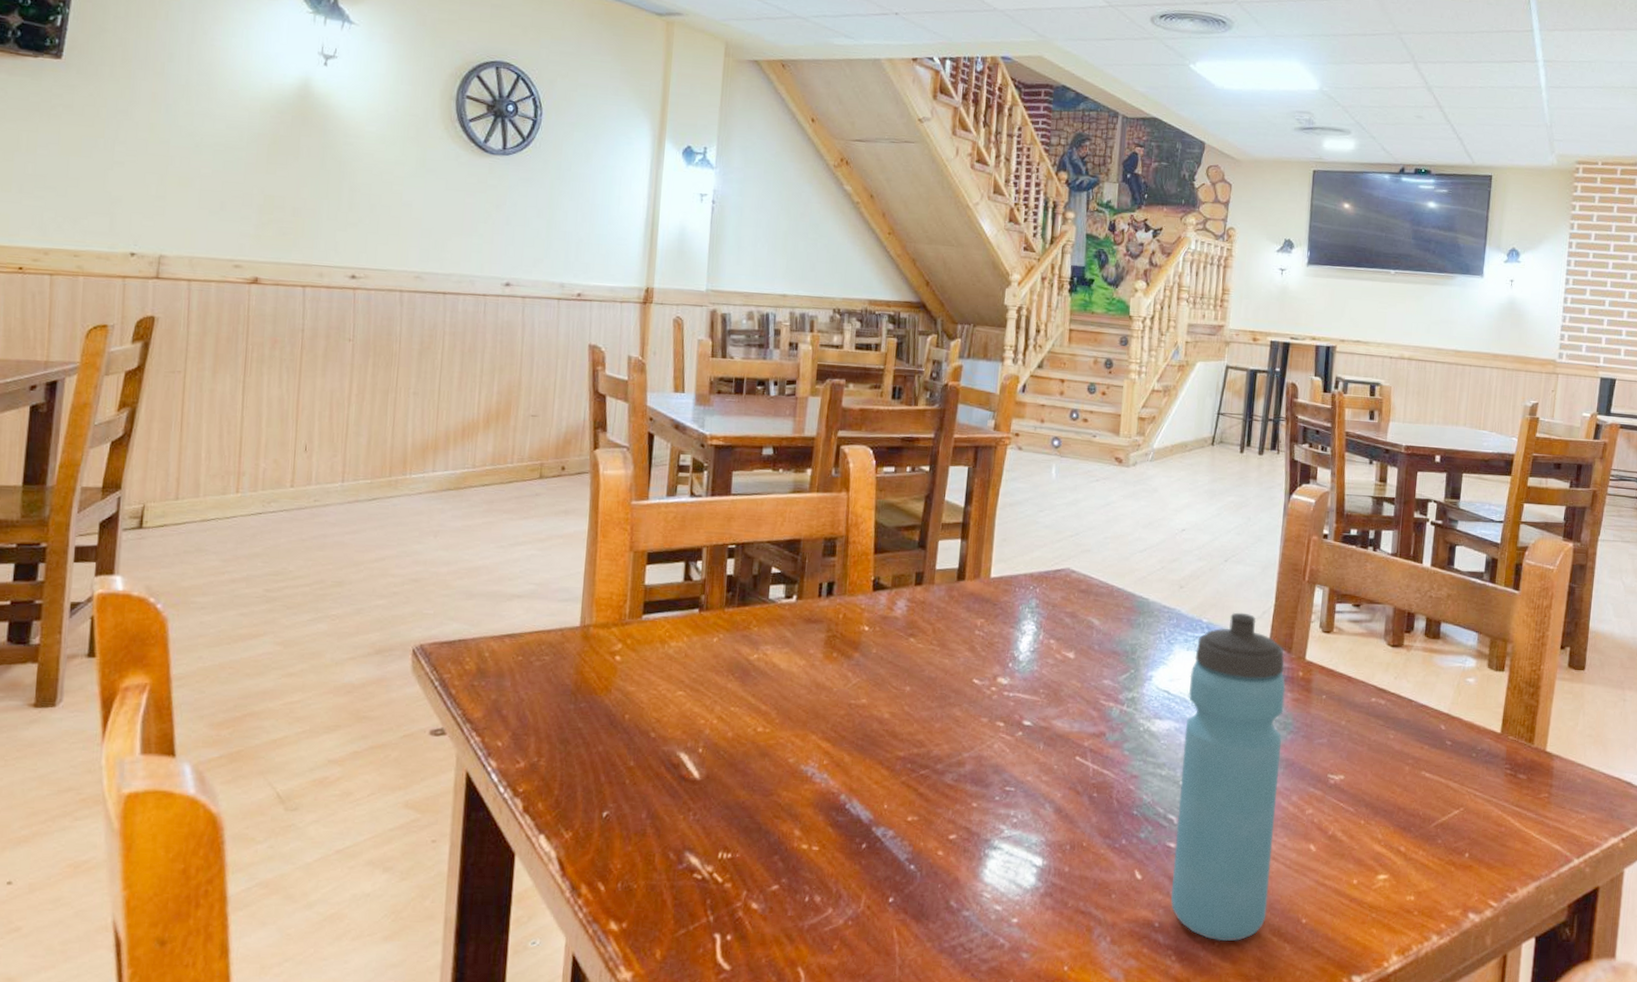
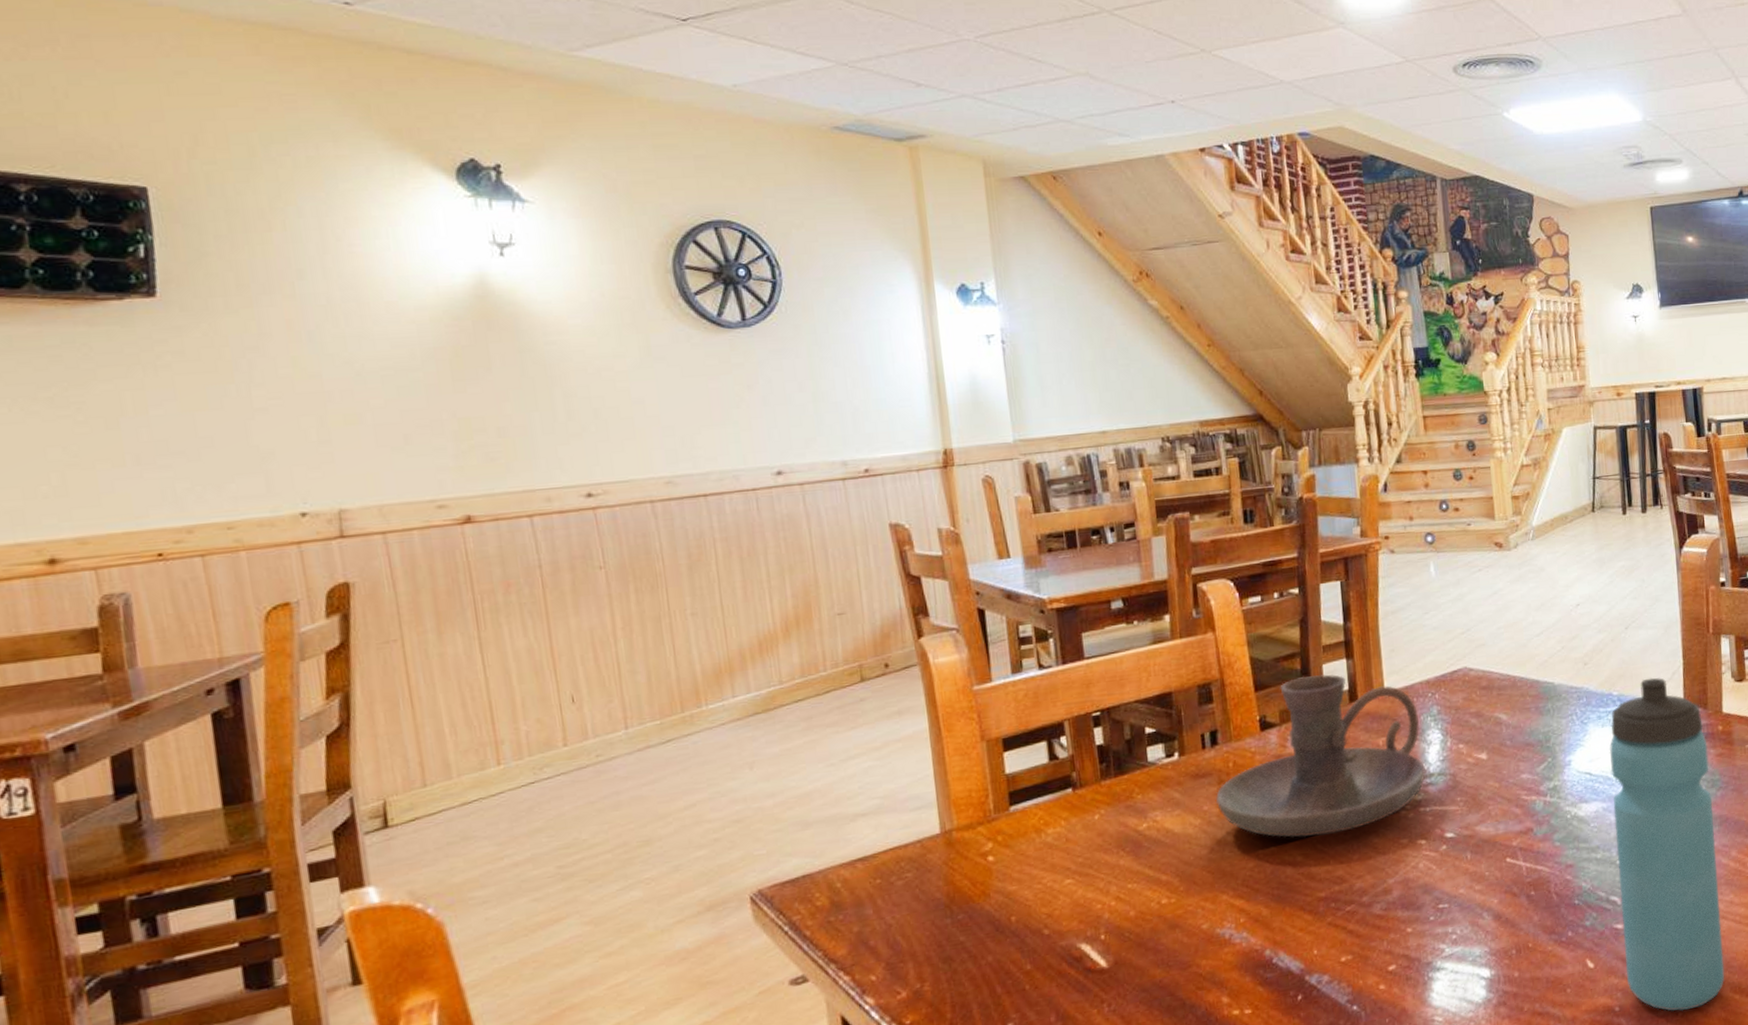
candle holder: none [821,548,1018,699] -> present [1215,674,1426,838]

